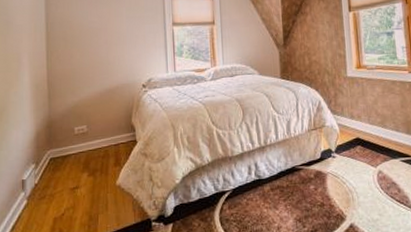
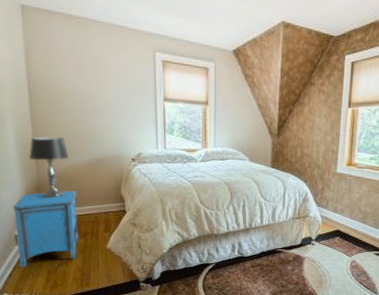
nightstand: none [22,124,88,218] -> present [12,190,79,269]
table lamp: none [42,71,81,136] -> present [29,136,69,199]

